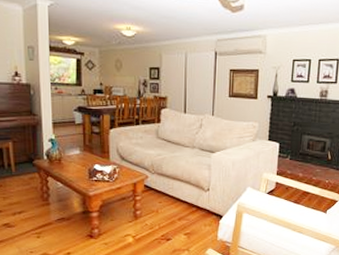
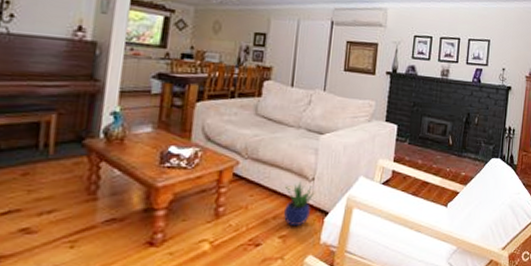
potted plant: none [185,191,210,226] -> present [283,181,315,225]

